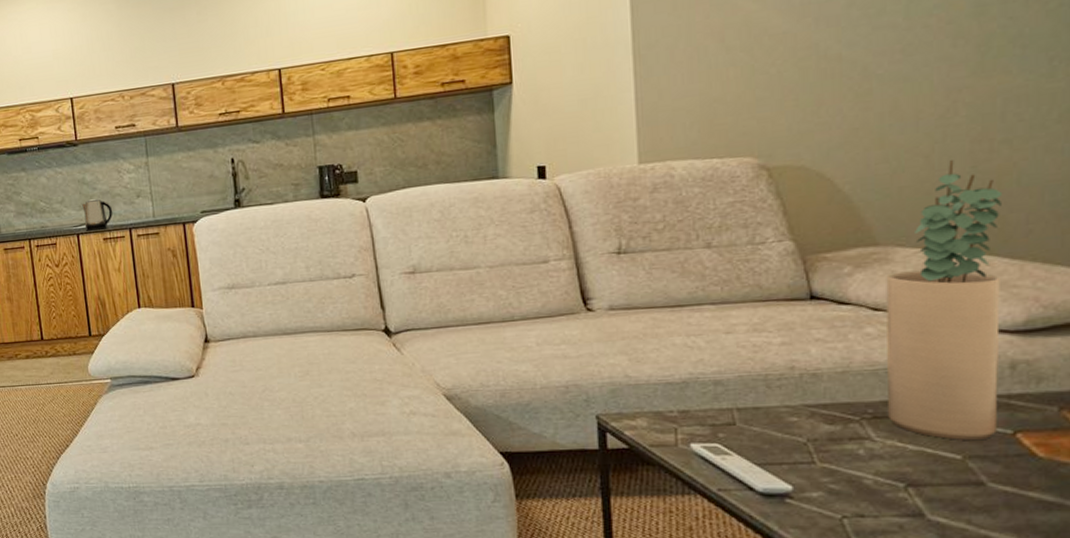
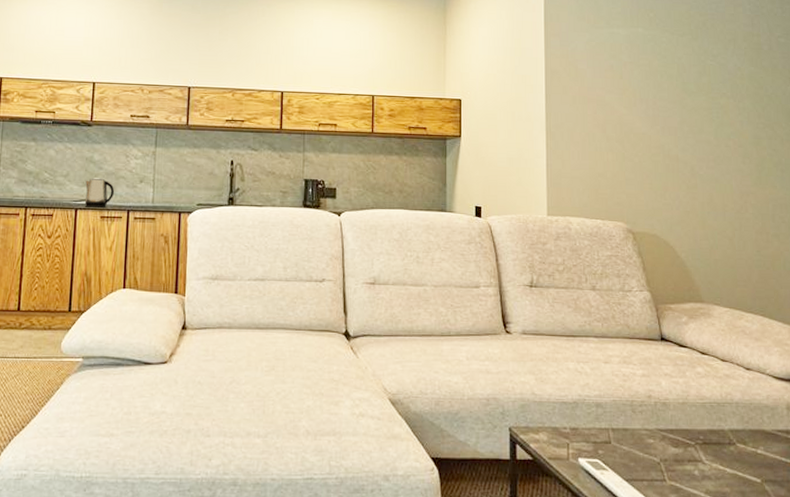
vase: present [886,160,1003,441] -> none [709,244,781,467]

